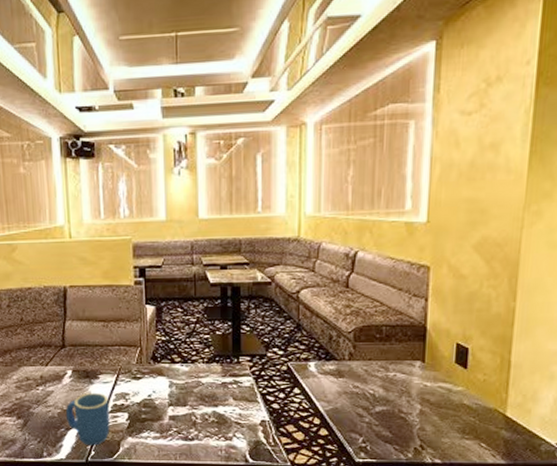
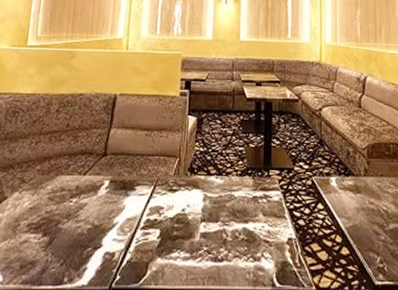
mug: present [65,392,110,446] -> none [95,205,142,268]

